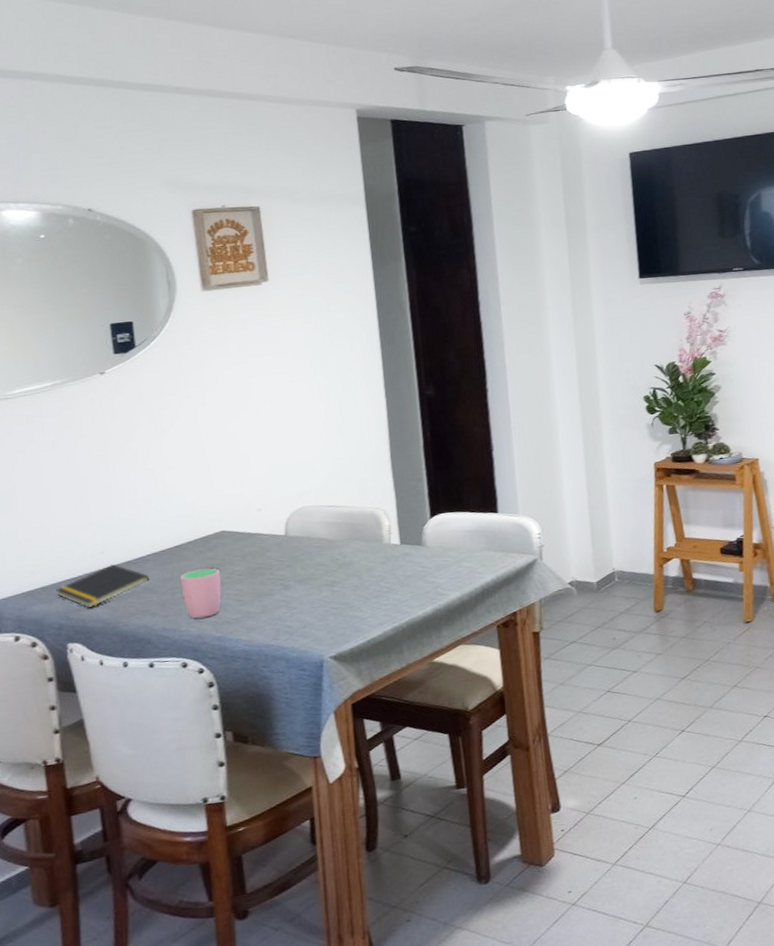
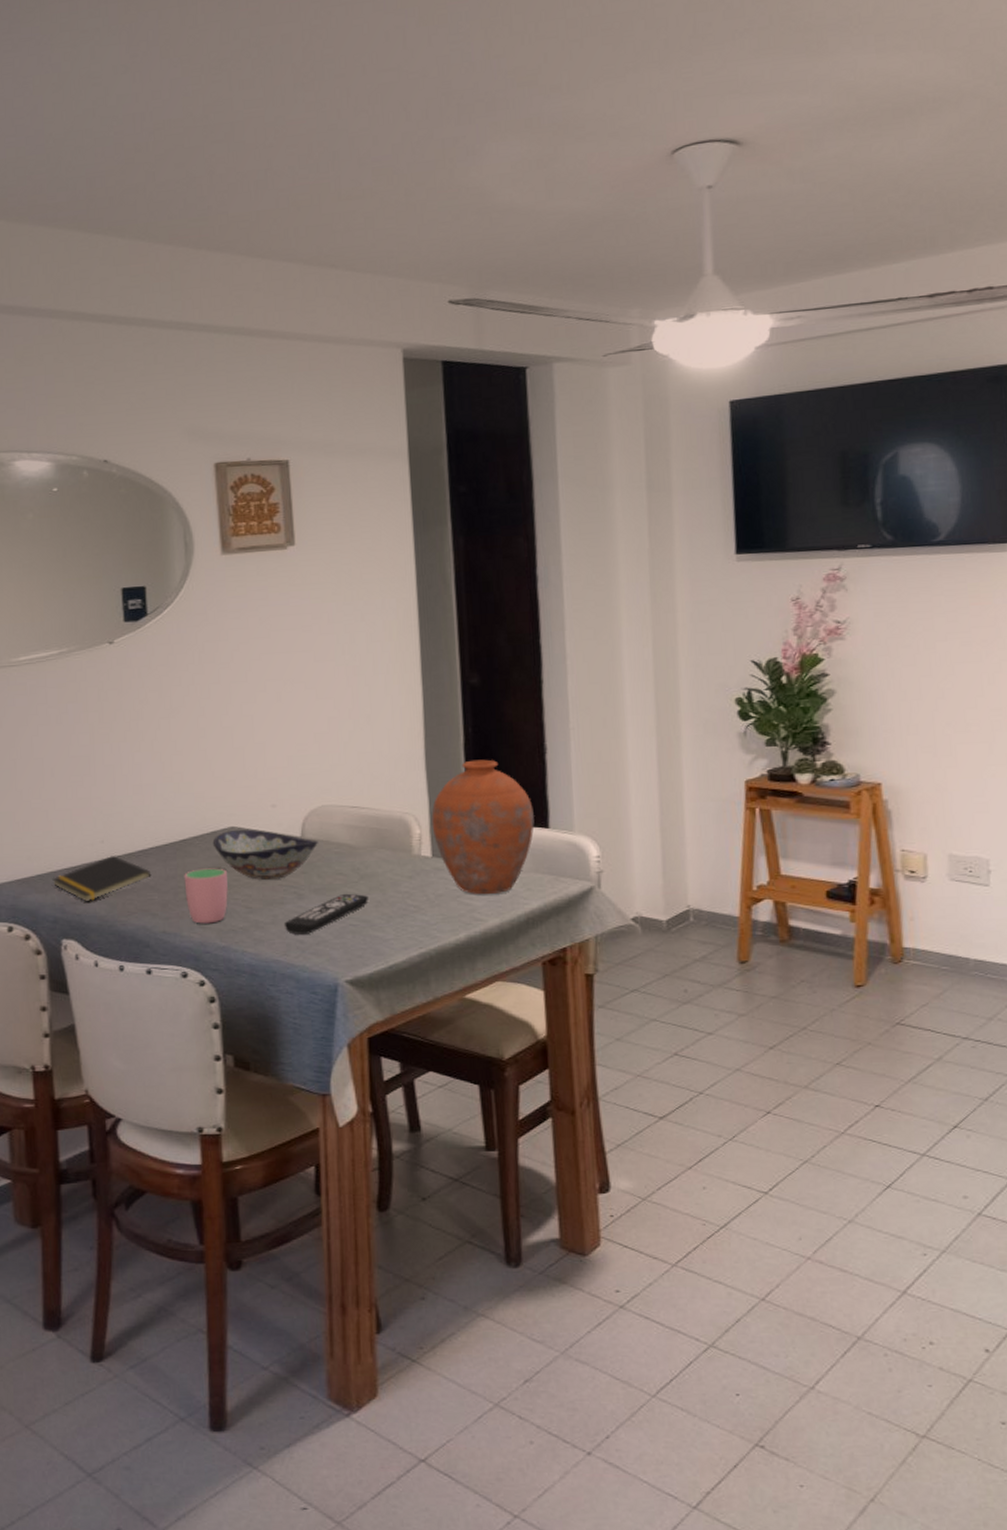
decorative bowl: none [205,532,301,576] -> present [212,829,318,880]
remote control: none [273,581,347,621] -> present [283,893,368,935]
vase: none [398,458,486,573] -> present [431,759,535,895]

